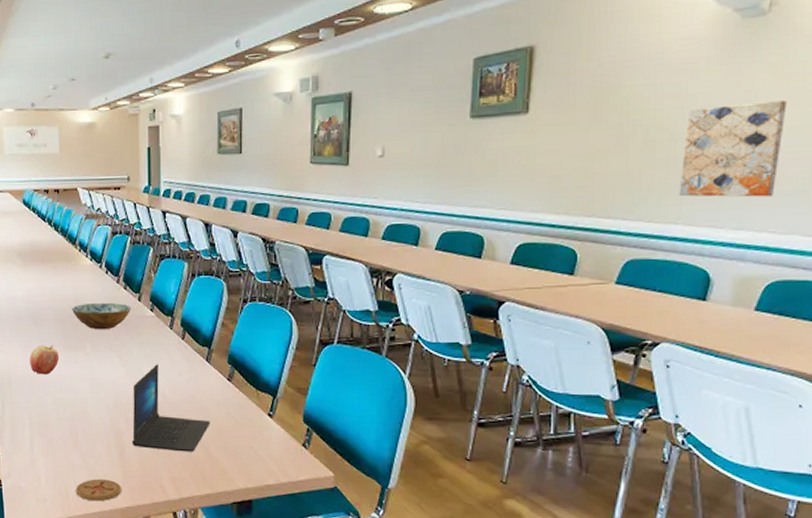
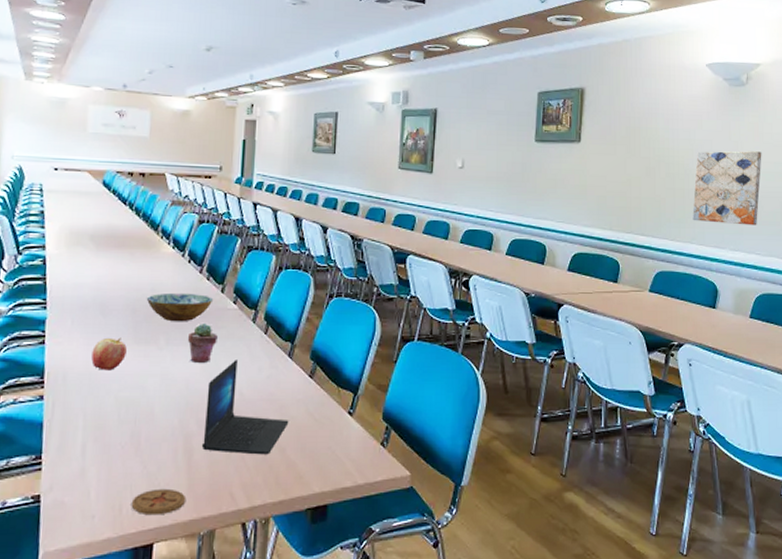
potted succulent: none [112,330,138,367] -> present [188,323,218,362]

